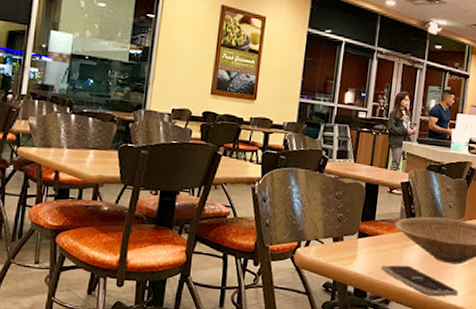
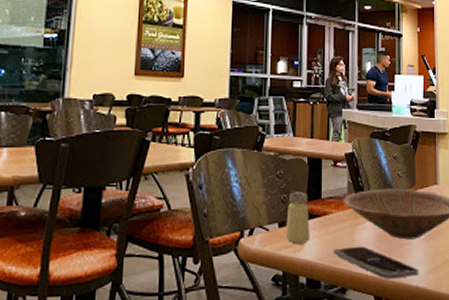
saltshaker: none [338,212,363,258] -> present [285,192,310,244]

